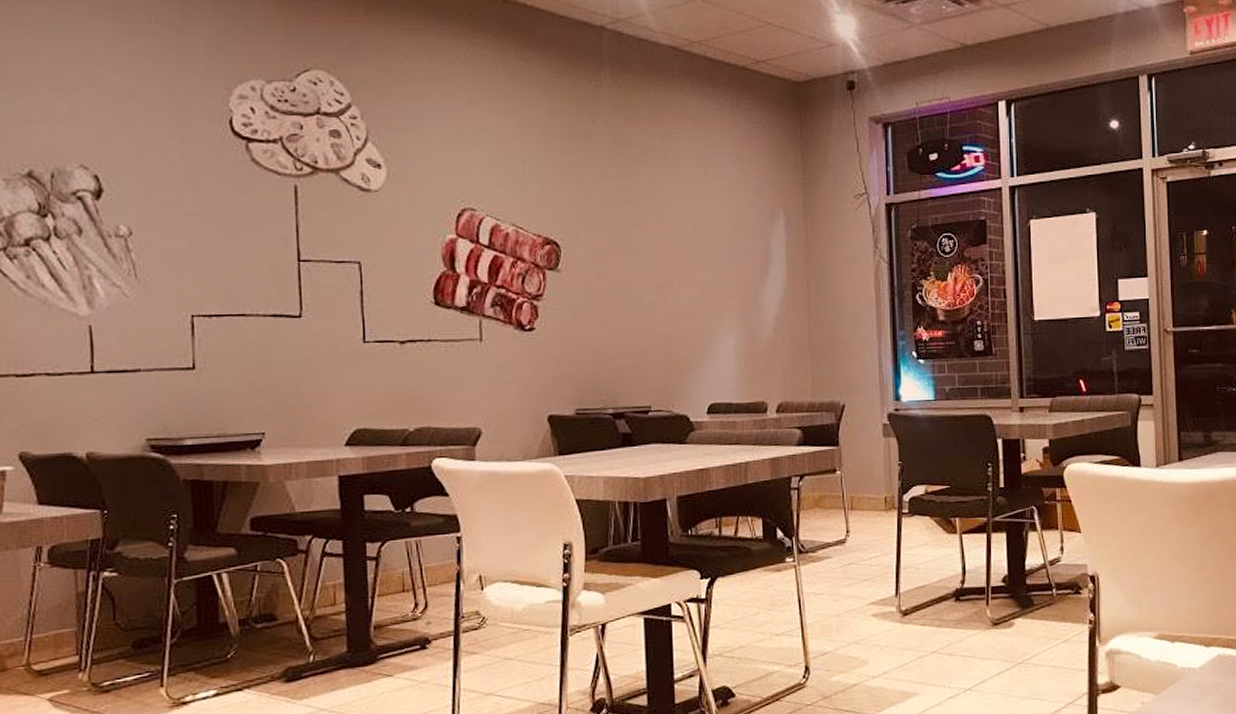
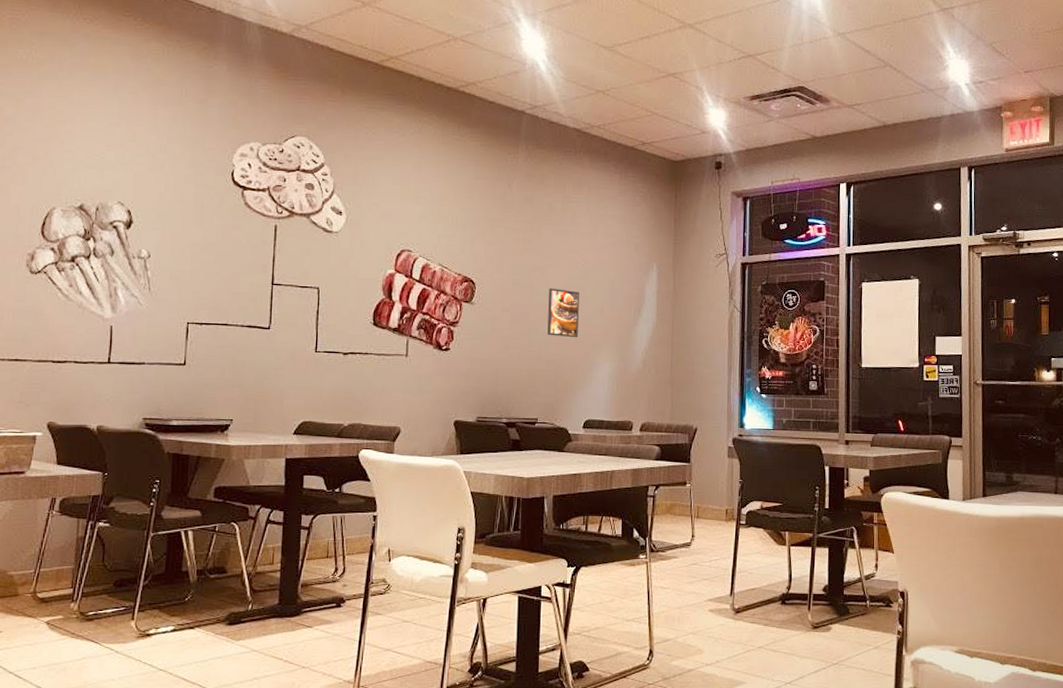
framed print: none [653,247,694,306] -> present [547,288,579,338]

